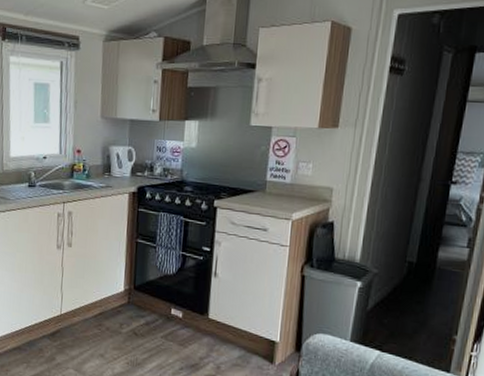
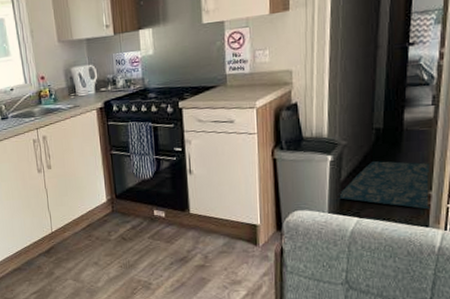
rug: none [361,295,460,354] -> present [337,161,432,210]

